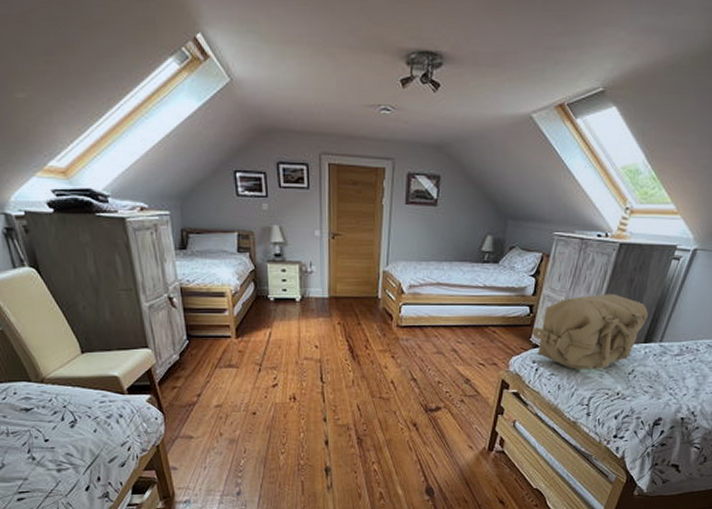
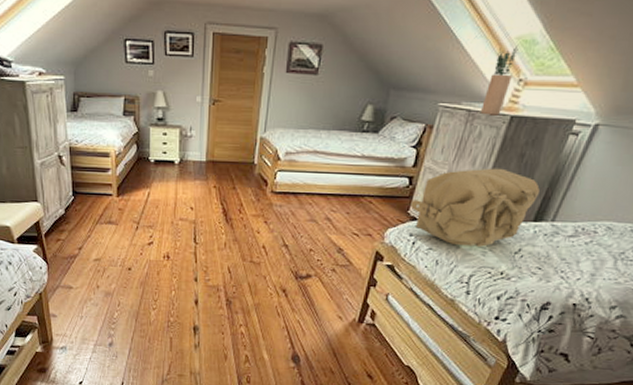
vase: none [593,176,624,243] -> present [481,46,518,116]

